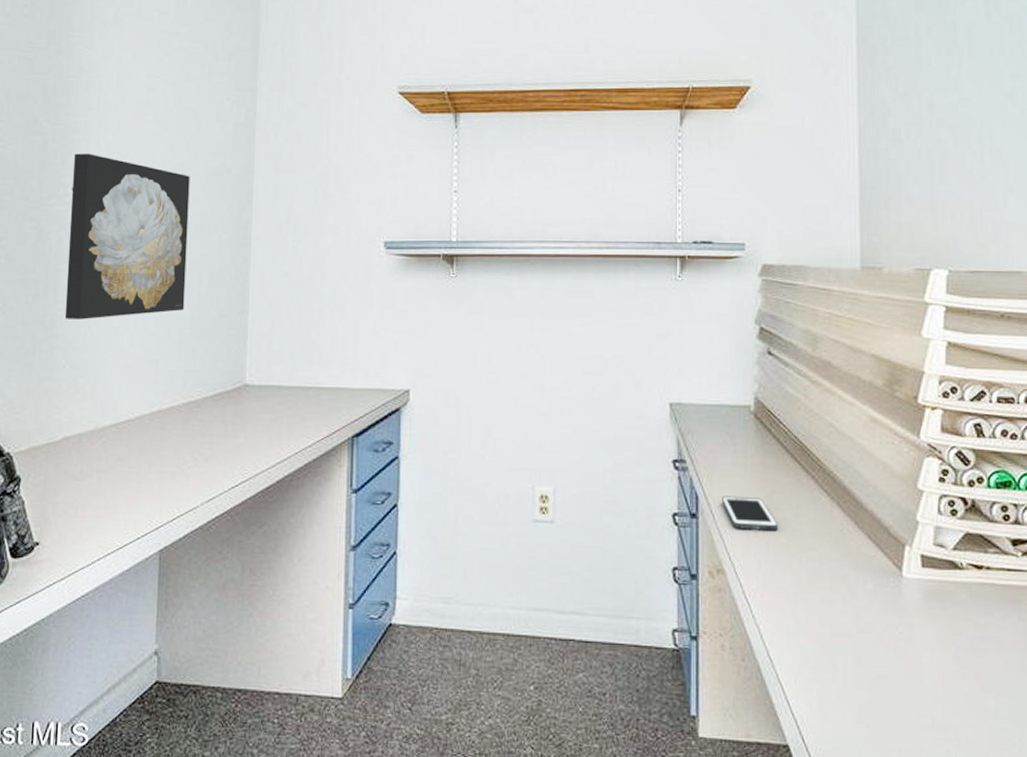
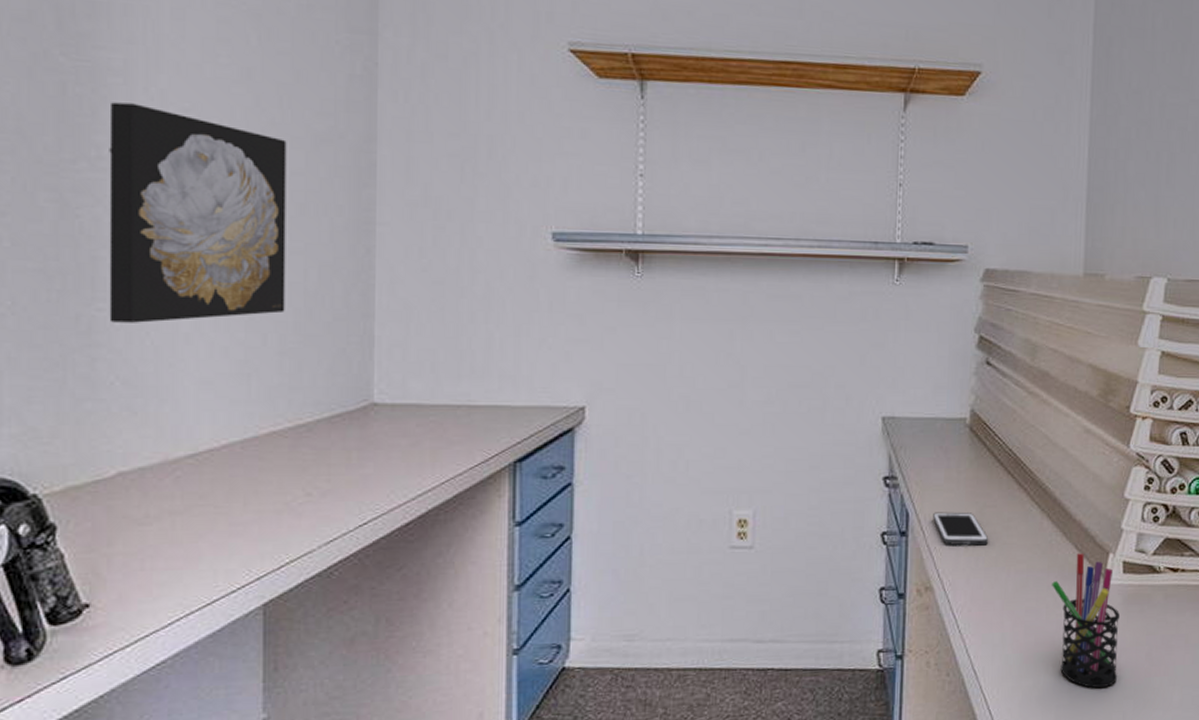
pen holder: none [846,544,922,688] -> present [1052,553,1120,689]

